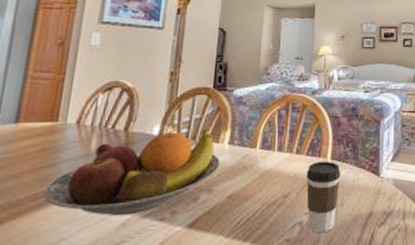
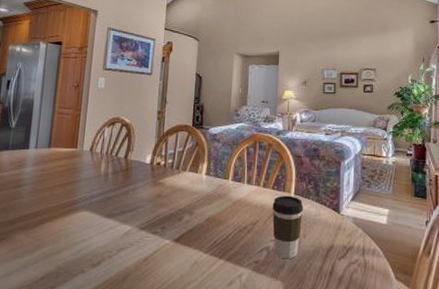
fruit bowl: present [42,129,220,216] -> none [69,161,199,227]

